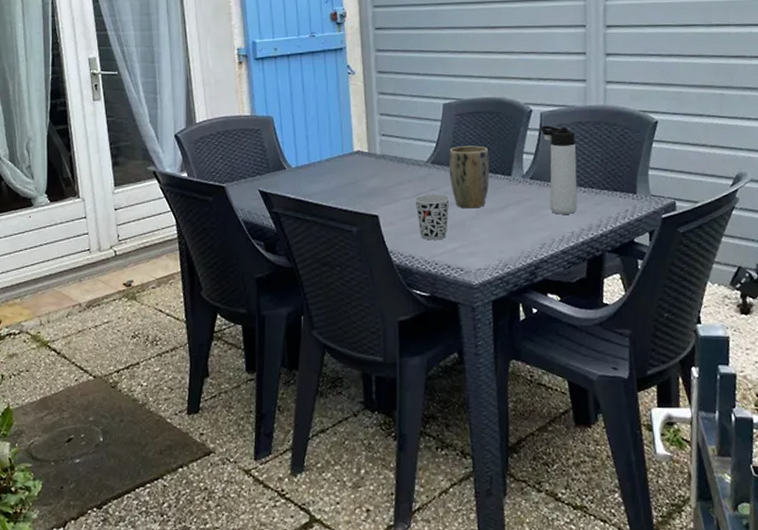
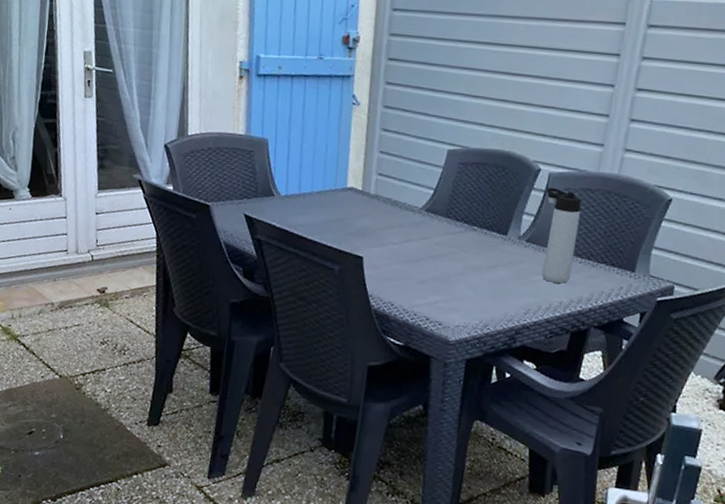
cup: present [415,194,450,240] -> none [403,242,439,291]
plant pot: present [448,145,490,209] -> none [442,196,488,264]

